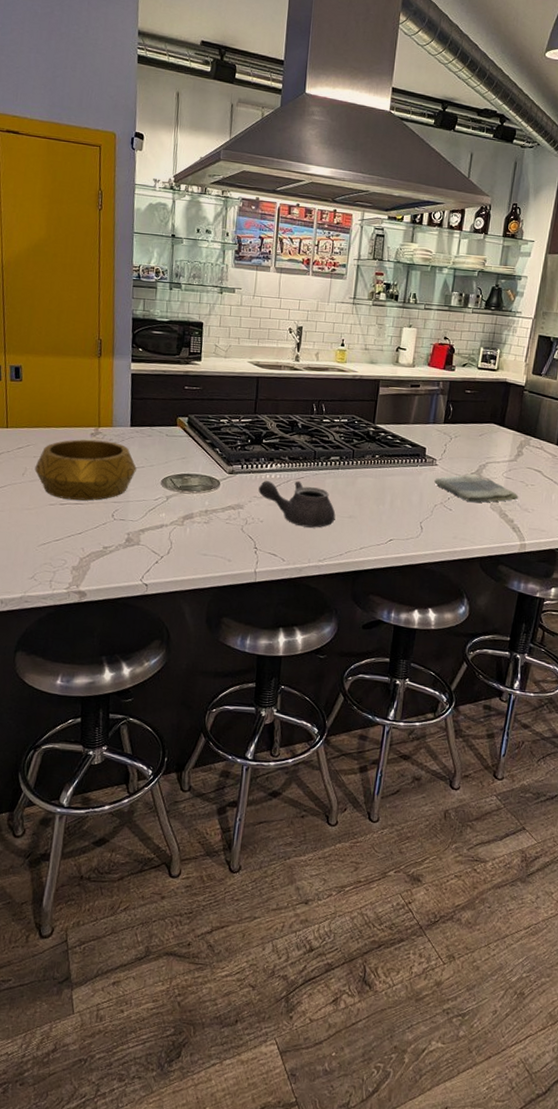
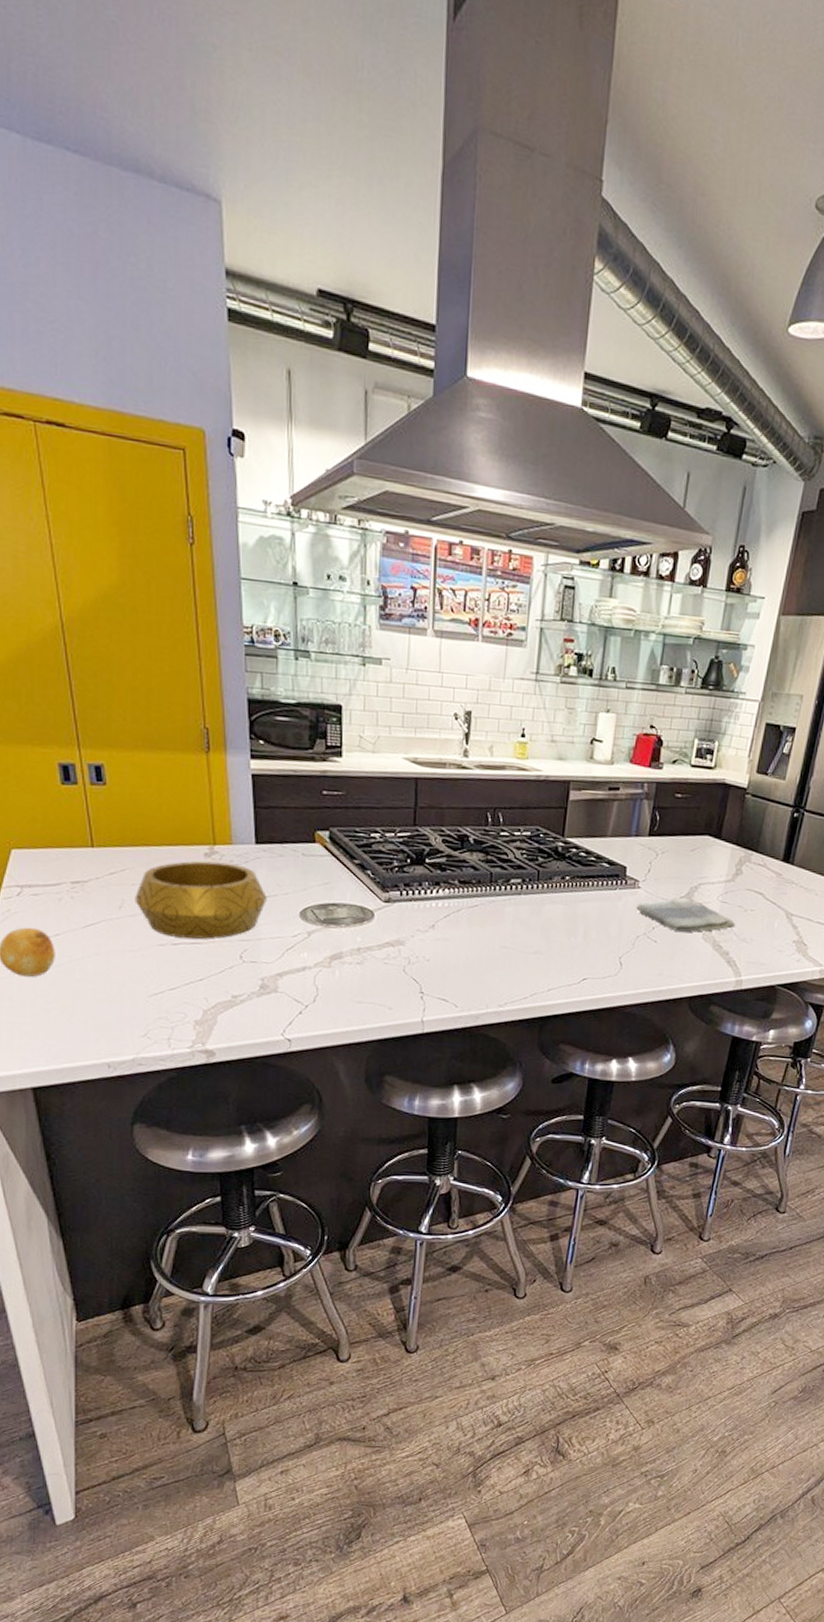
teapot: present [258,480,336,528] -> none [422,909,518,967]

